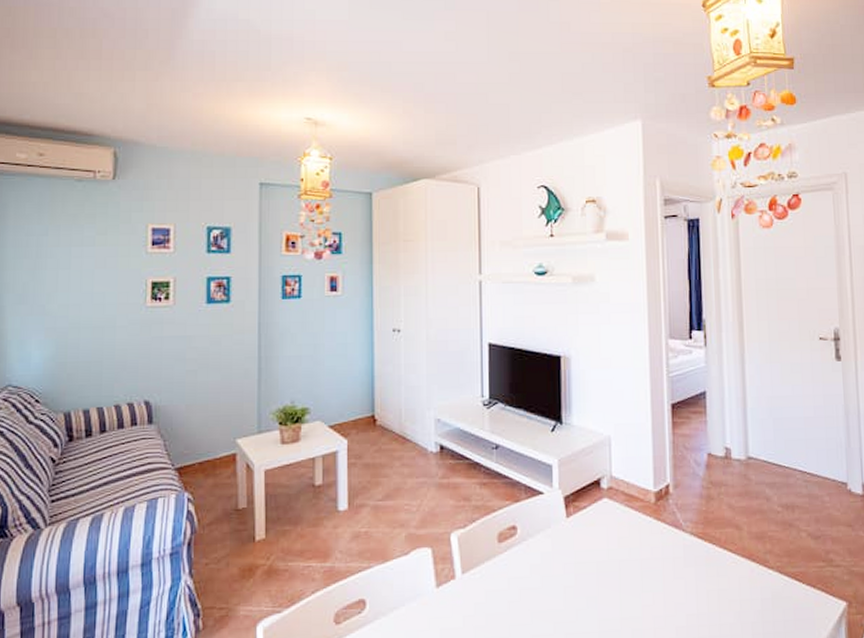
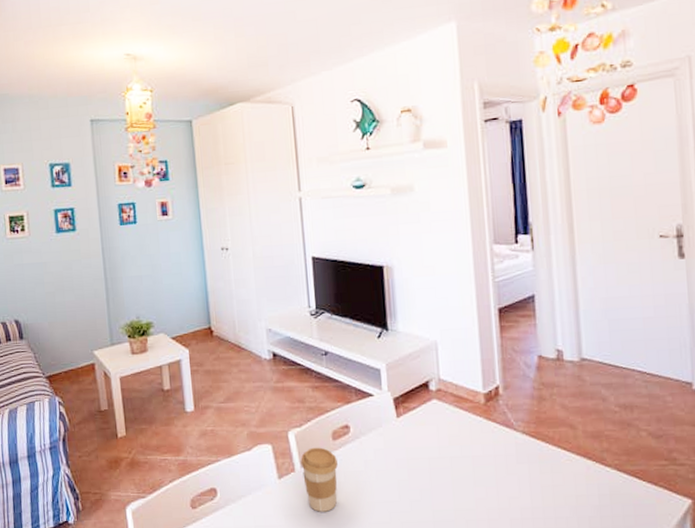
coffee cup: none [462,550,502,625] -> present [300,447,338,512]

